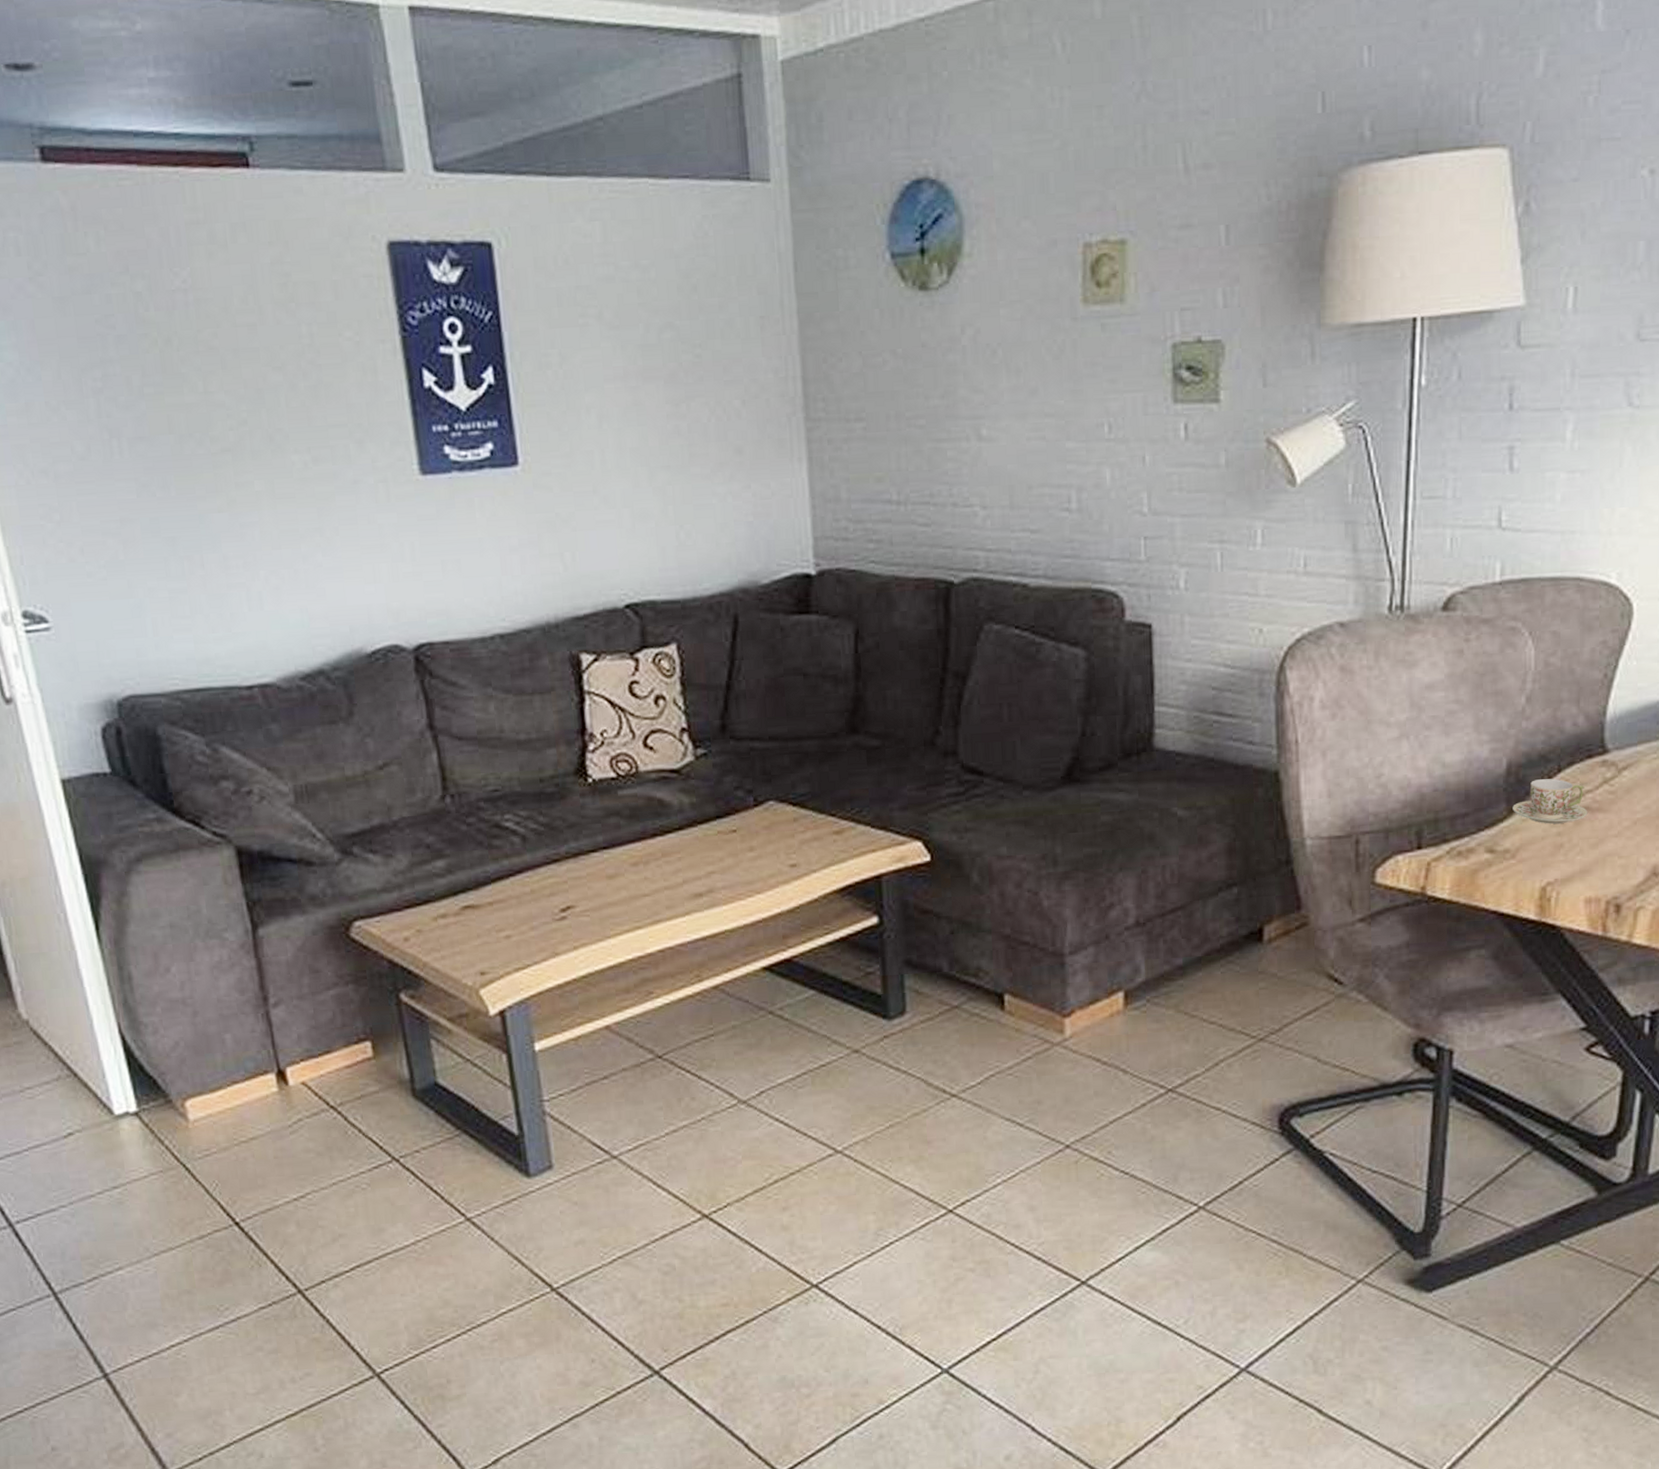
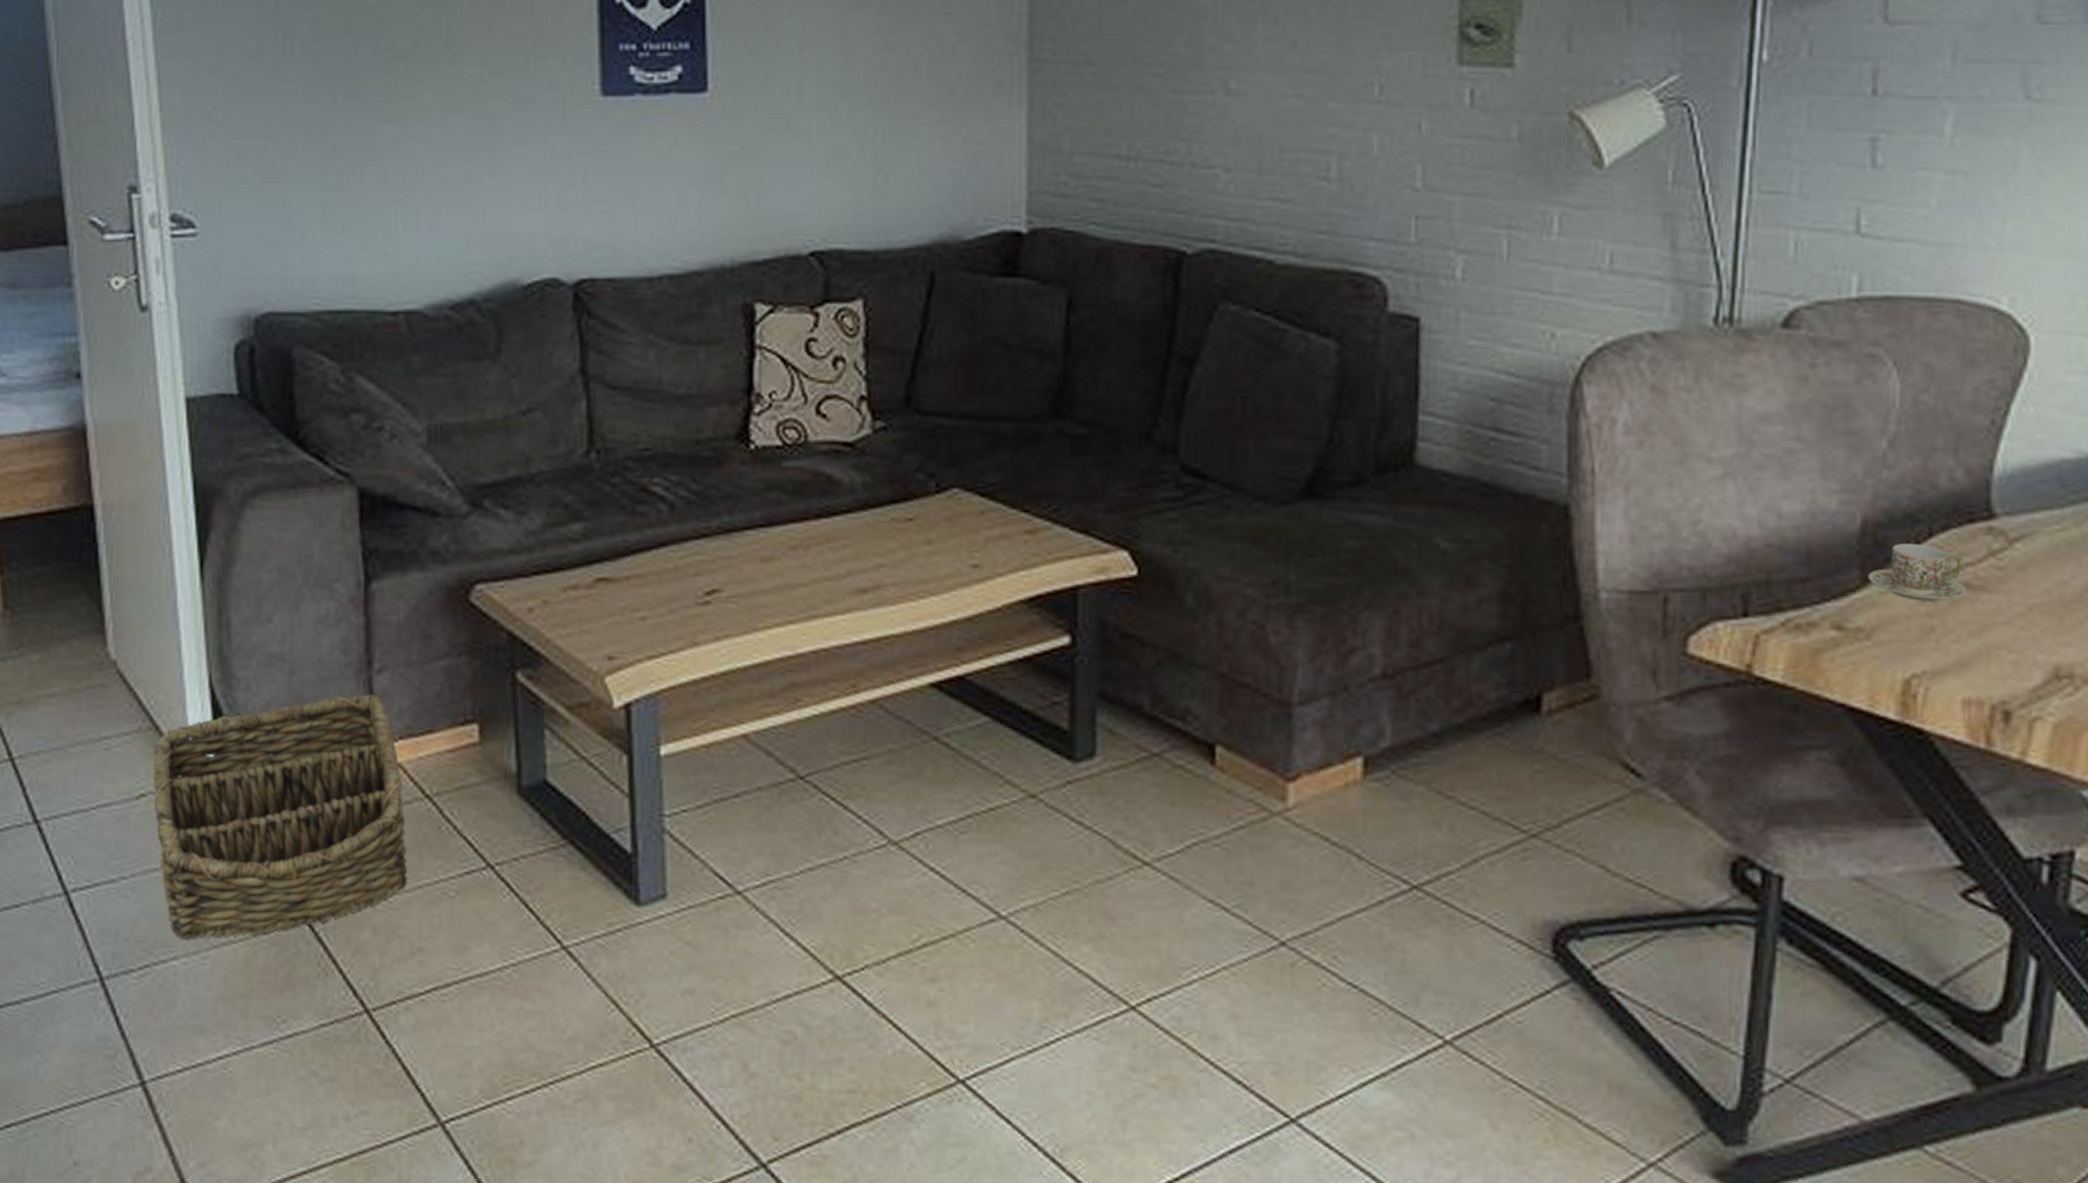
basket: none [75,1025,323,1252] -> present [152,694,408,940]

